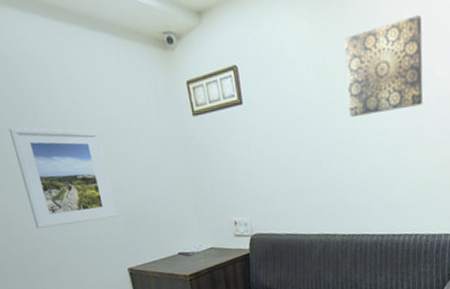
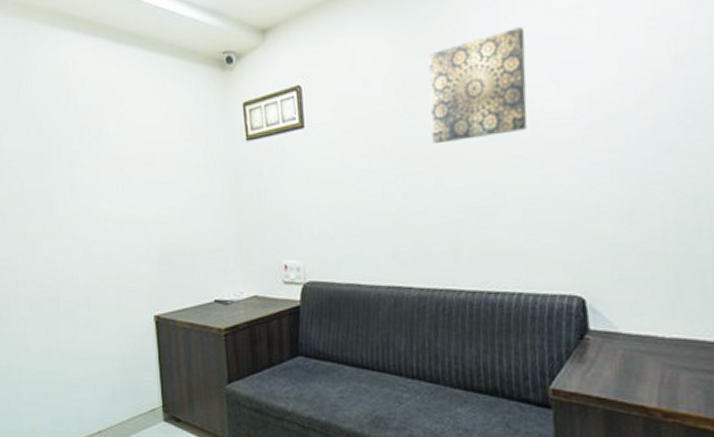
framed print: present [8,127,118,229] -> none [50,151,150,263]

